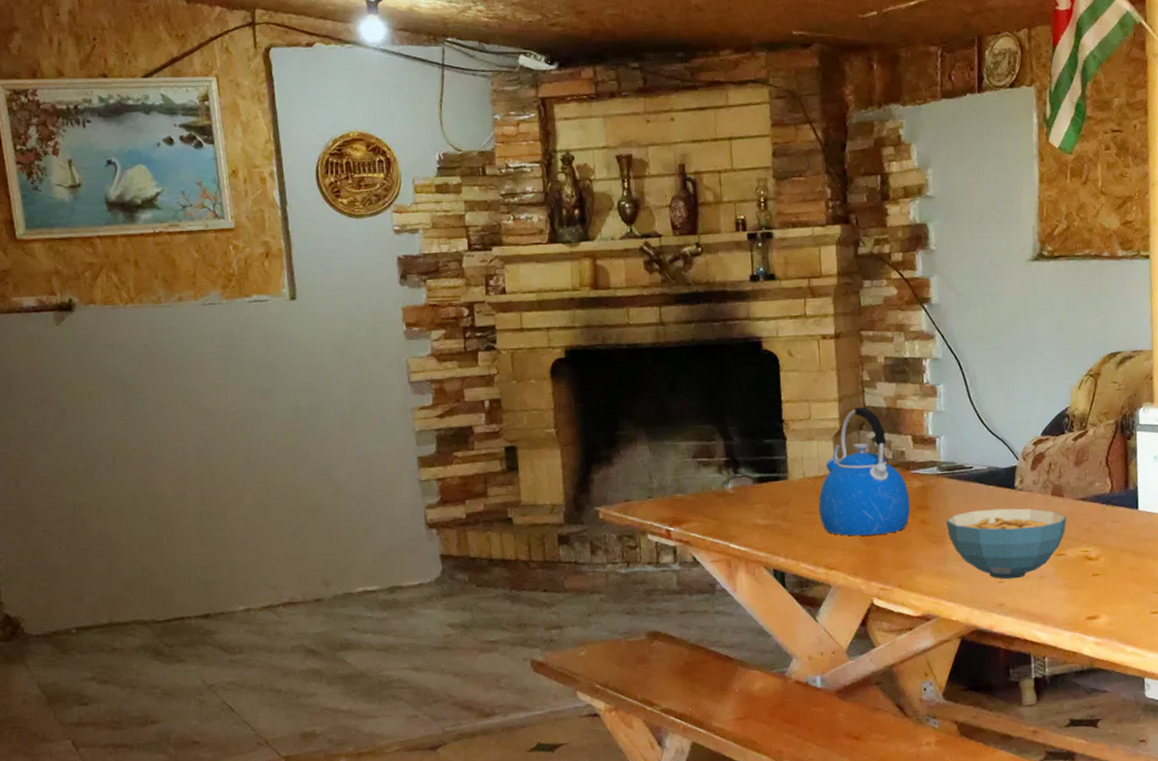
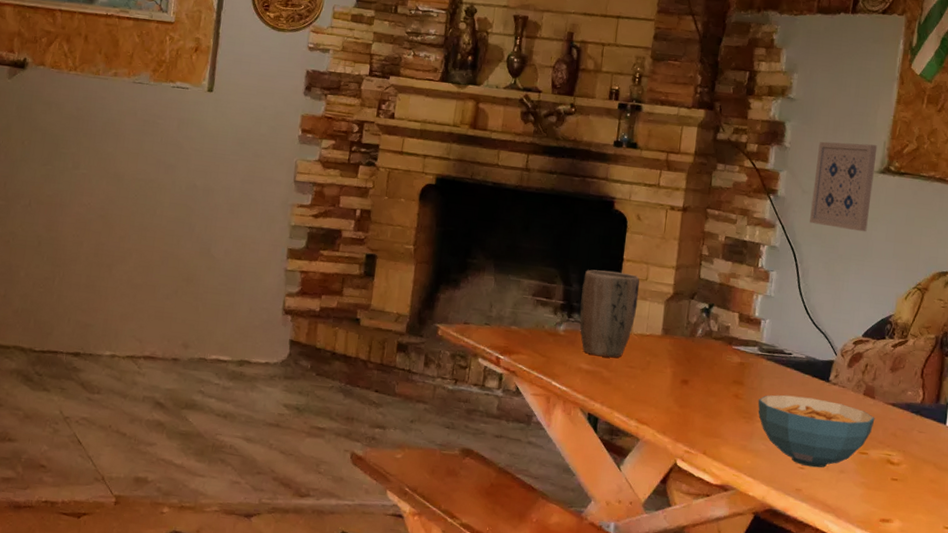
plant pot: none [743,415,805,509] -> present [579,269,640,358]
kettle: present [818,407,911,536] -> none [640,278,728,401]
wall art: none [966,231,1029,327] -> present [810,141,878,232]

